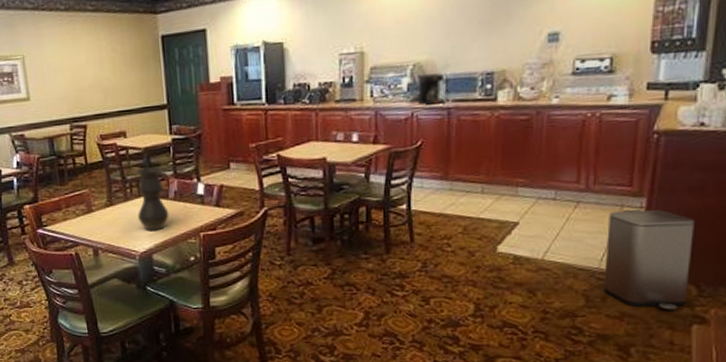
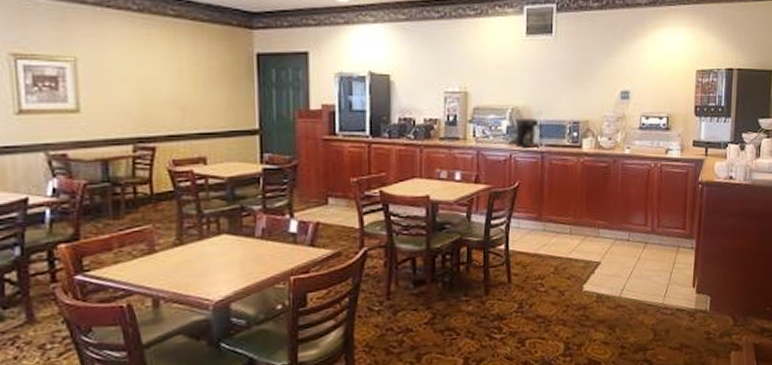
vase: present [135,166,169,232] -> none [215,200,254,276]
pedal bin: present [604,209,695,310] -> none [667,249,729,339]

